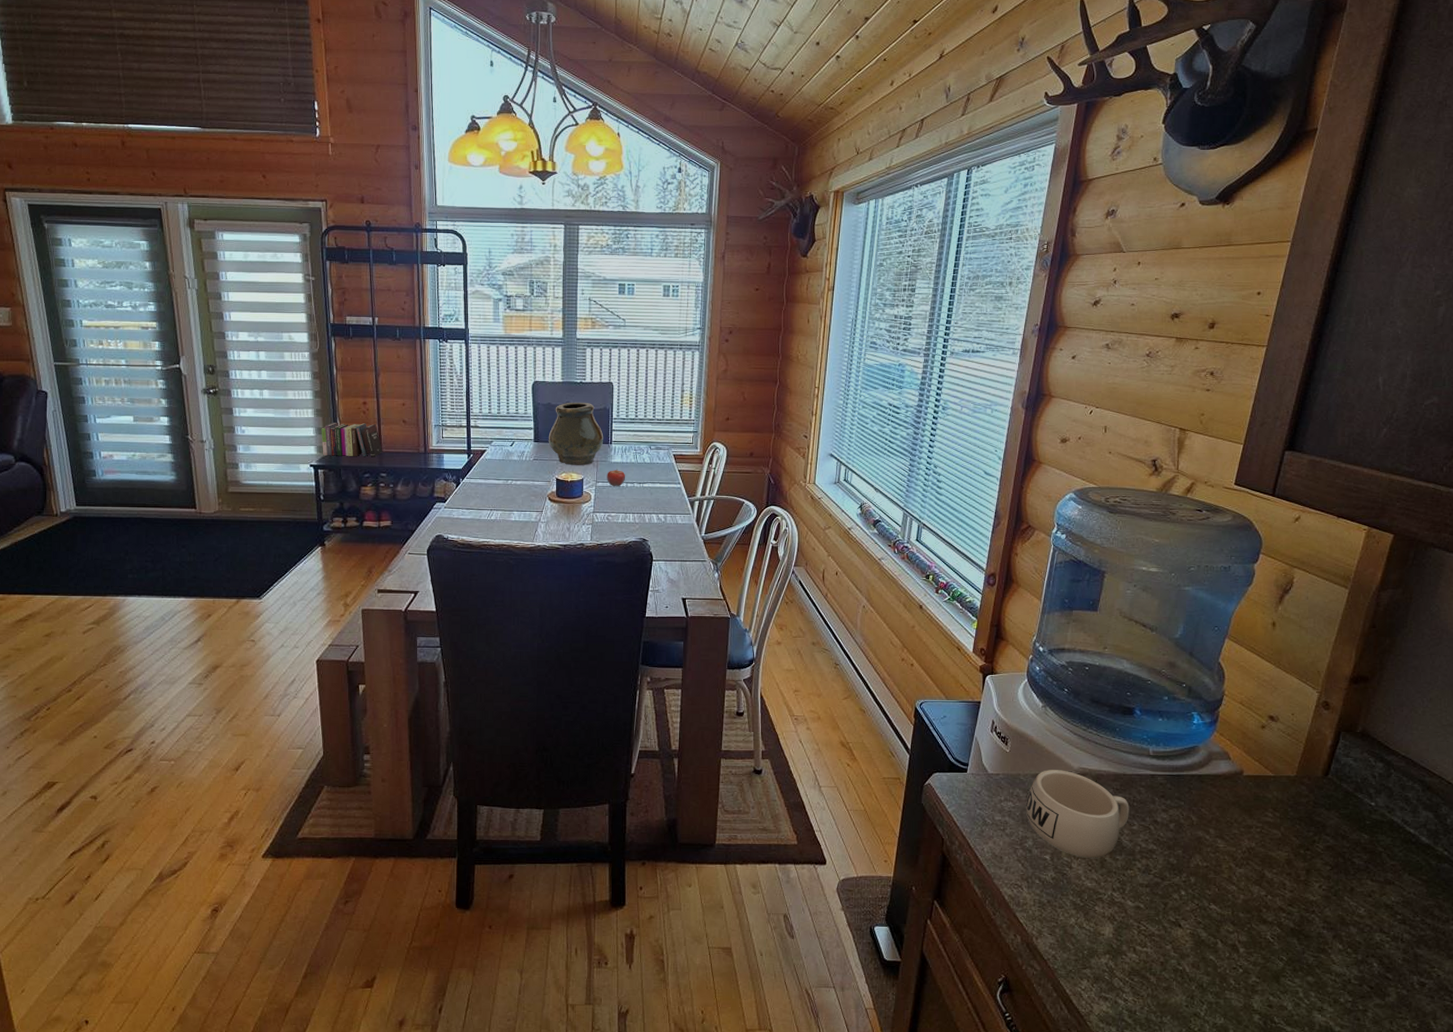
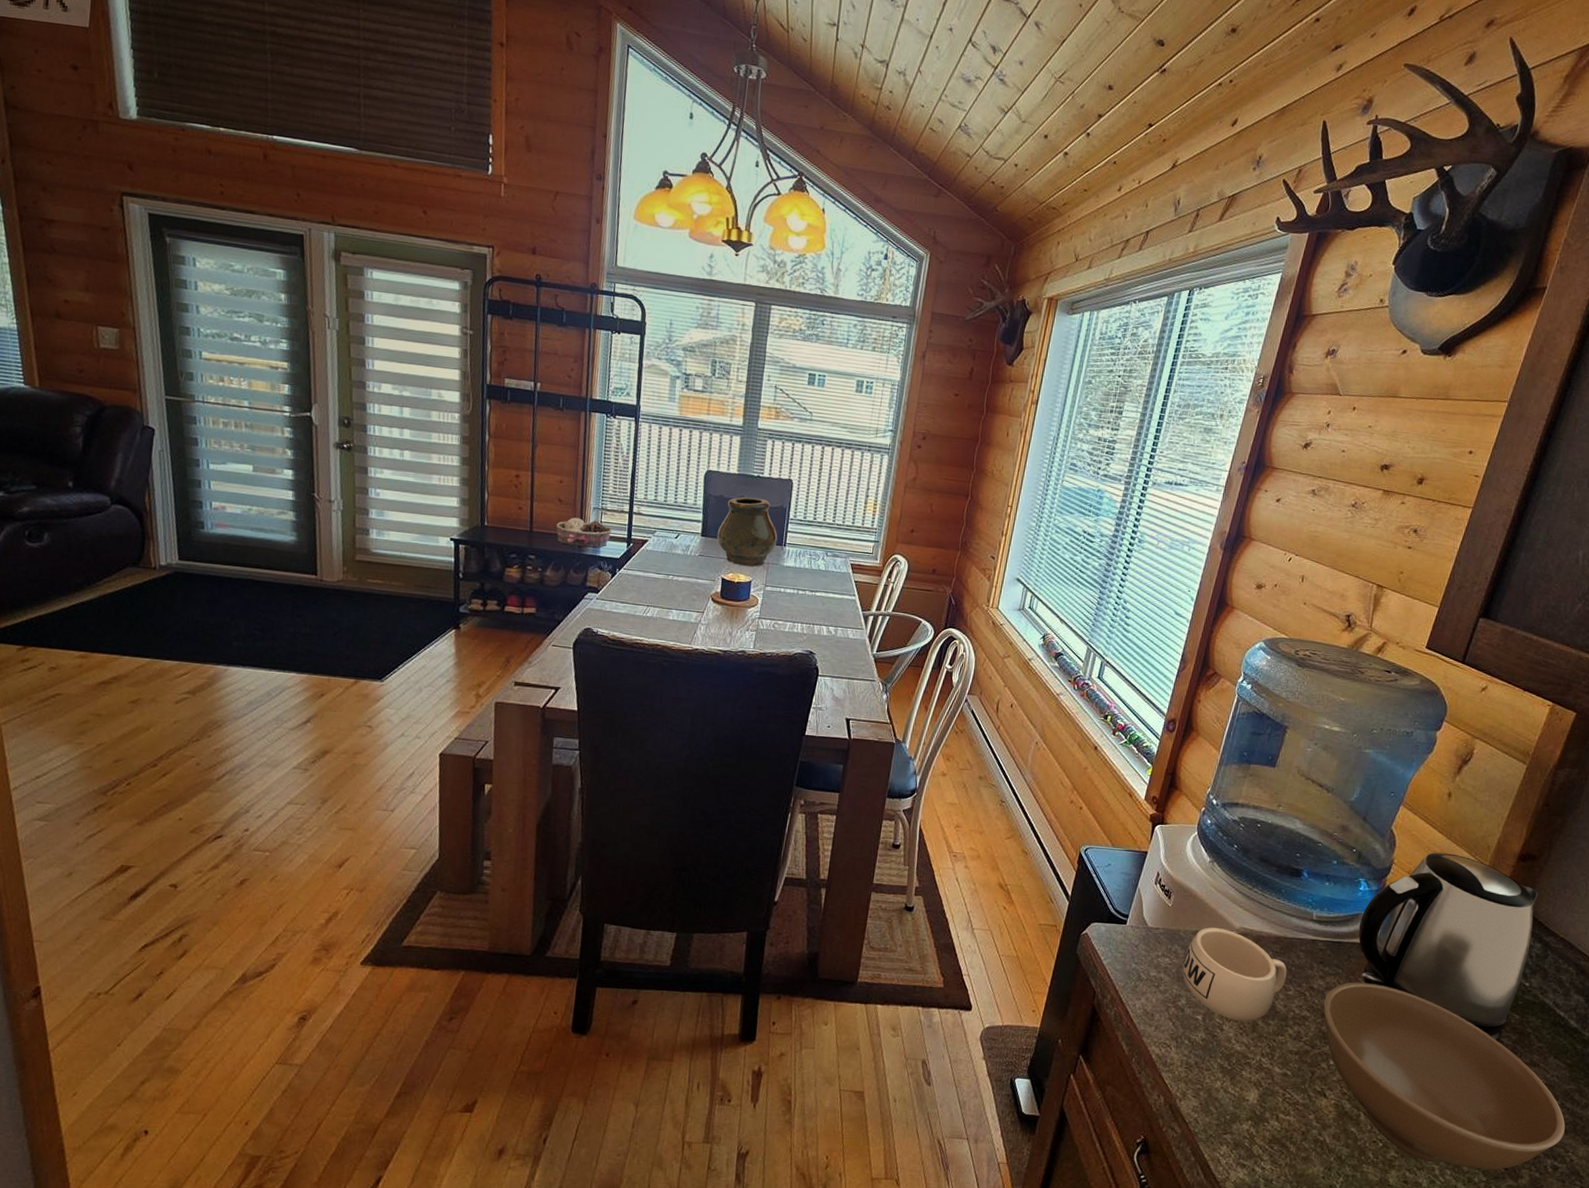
books: present [321,422,383,457] -> none [465,493,534,537]
decorative basket: none [402,435,453,461] -> present [556,517,612,548]
fruit: present [607,469,626,487] -> none [776,574,798,594]
bowl: none [1169,813,1428,990] -> present [1323,982,1565,1170]
kettle: none [1196,681,1375,863] -> present [1358,852,1538,1042]

